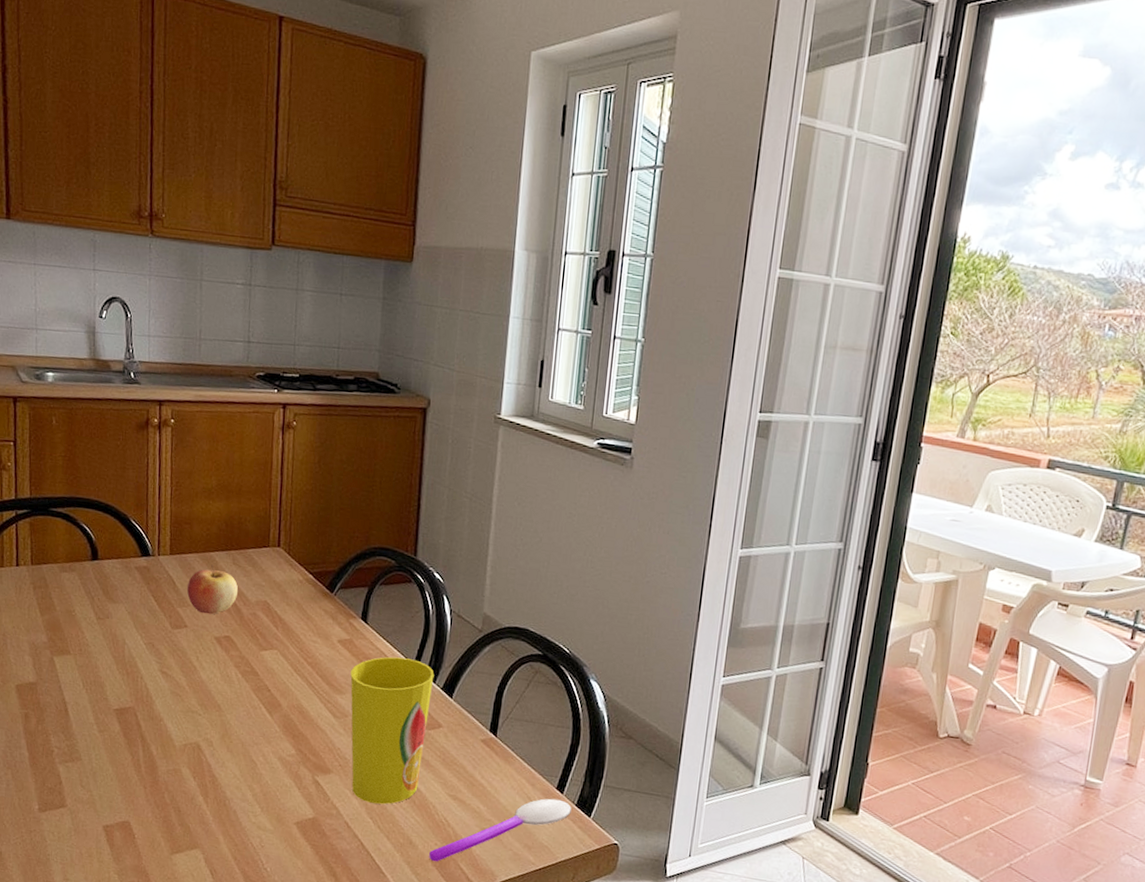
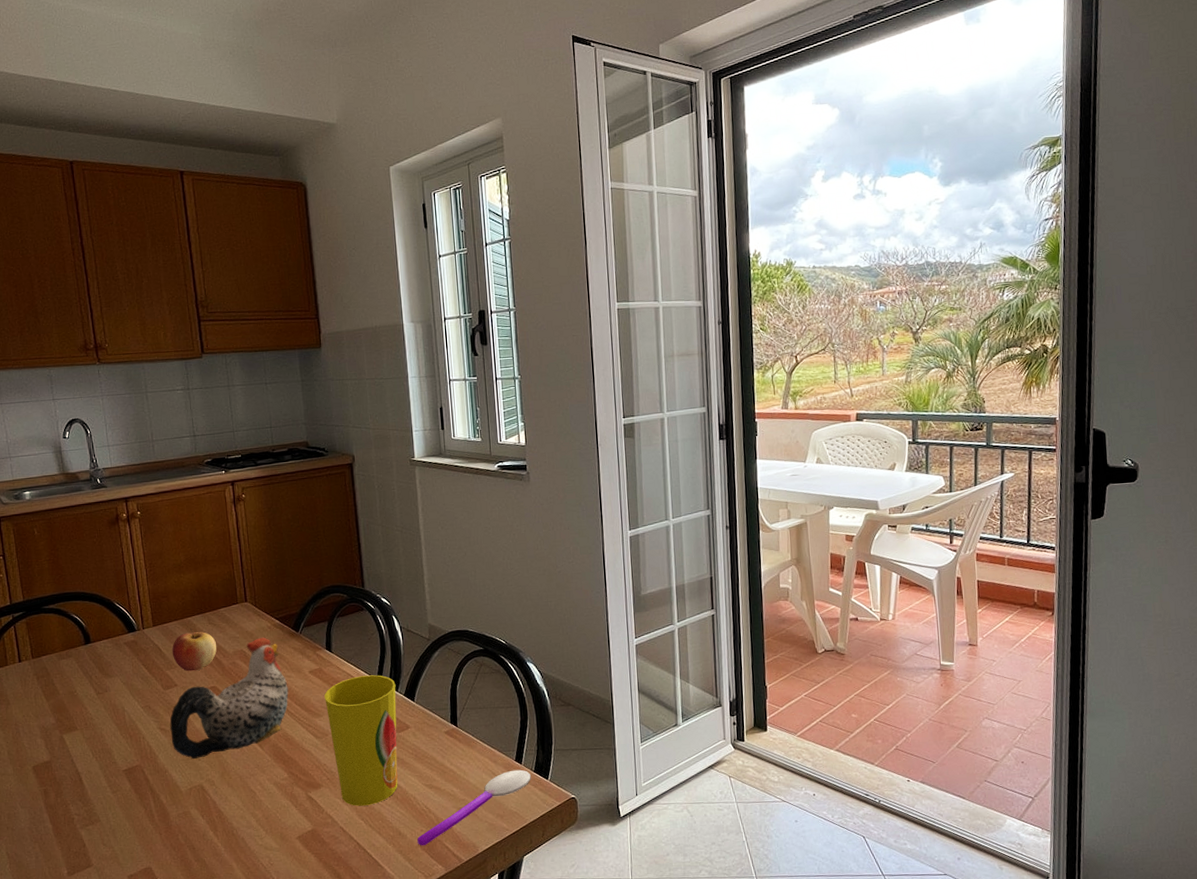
chicken figurine: none [172,591,312,713] -> present [169,637,289,759]

